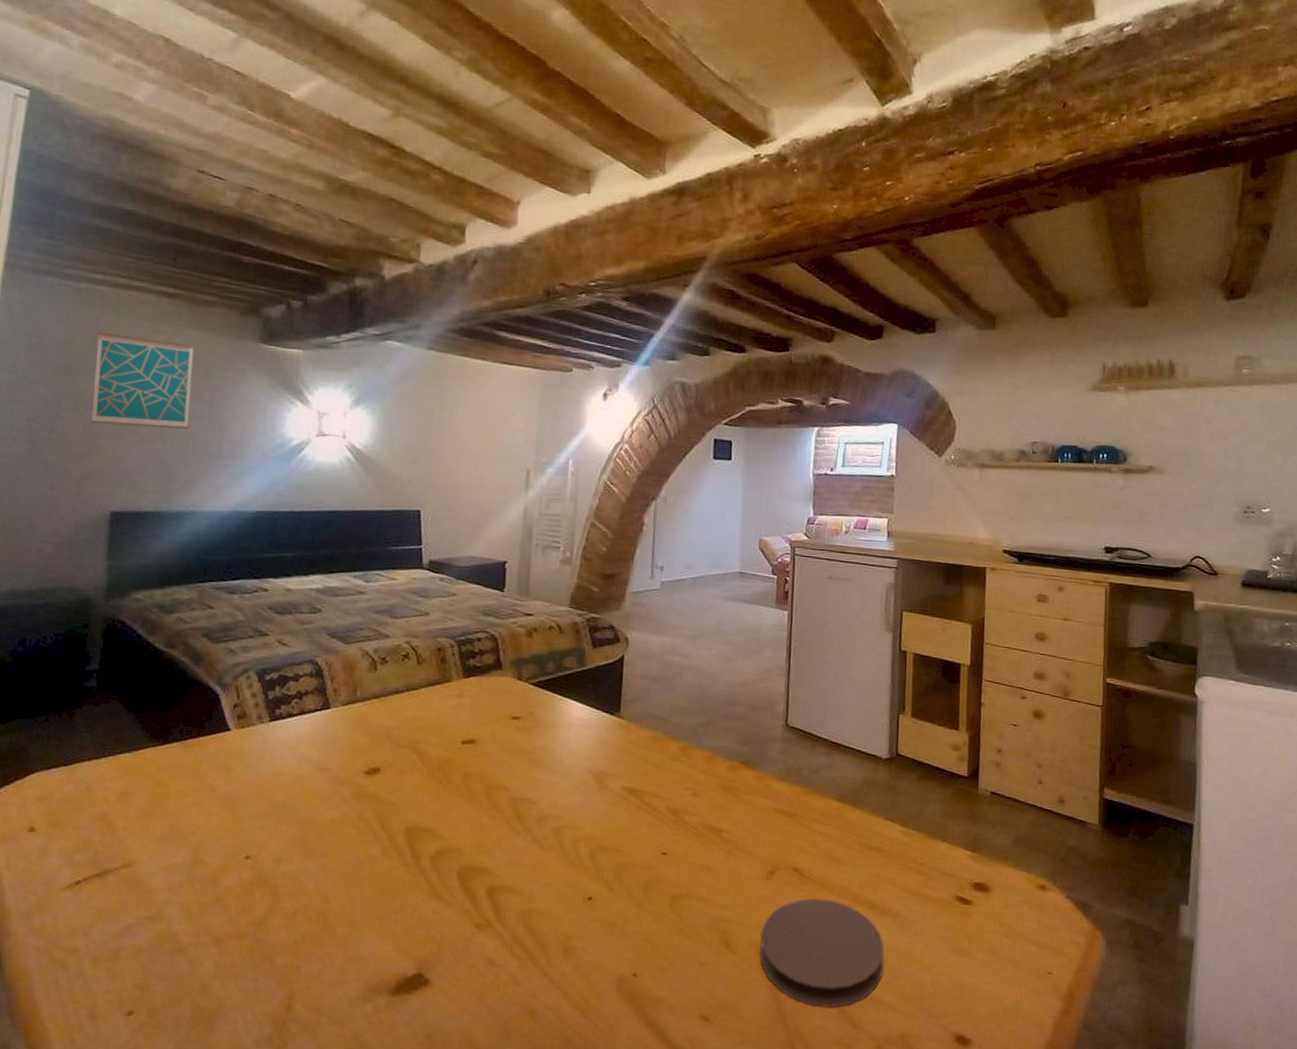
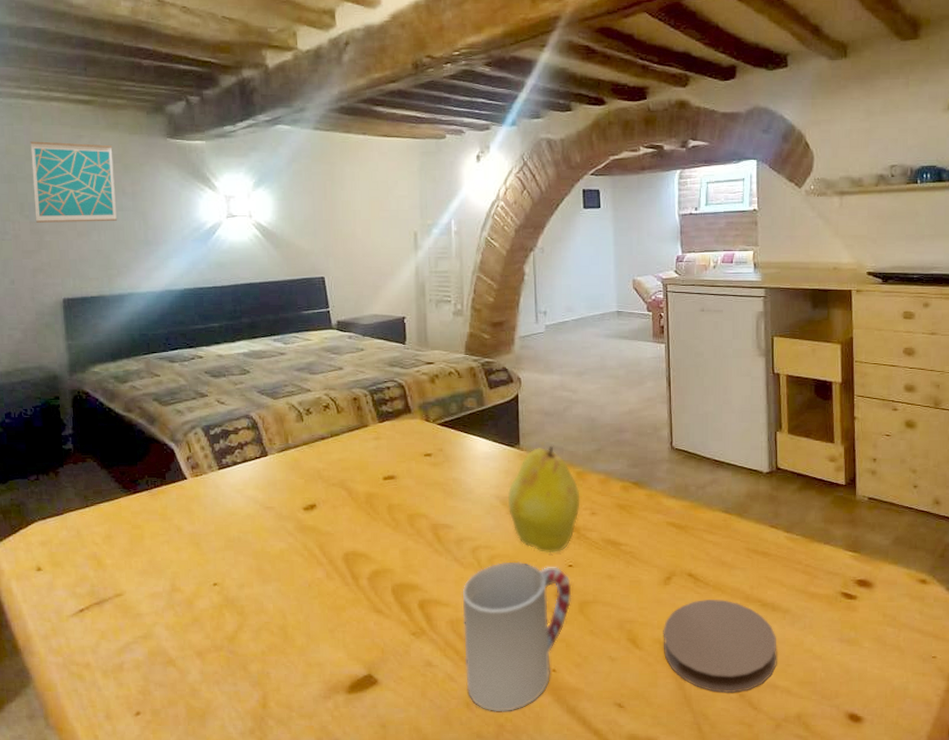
cup: none [532,845,664,1023] -> present [462,561,572,712]
fruit: none [600,715,683,838] -> present [507,445,580,554]

